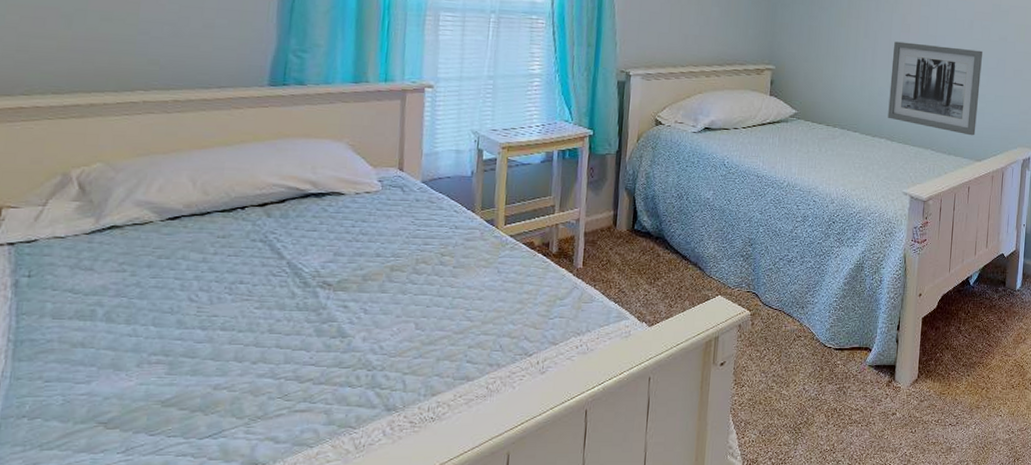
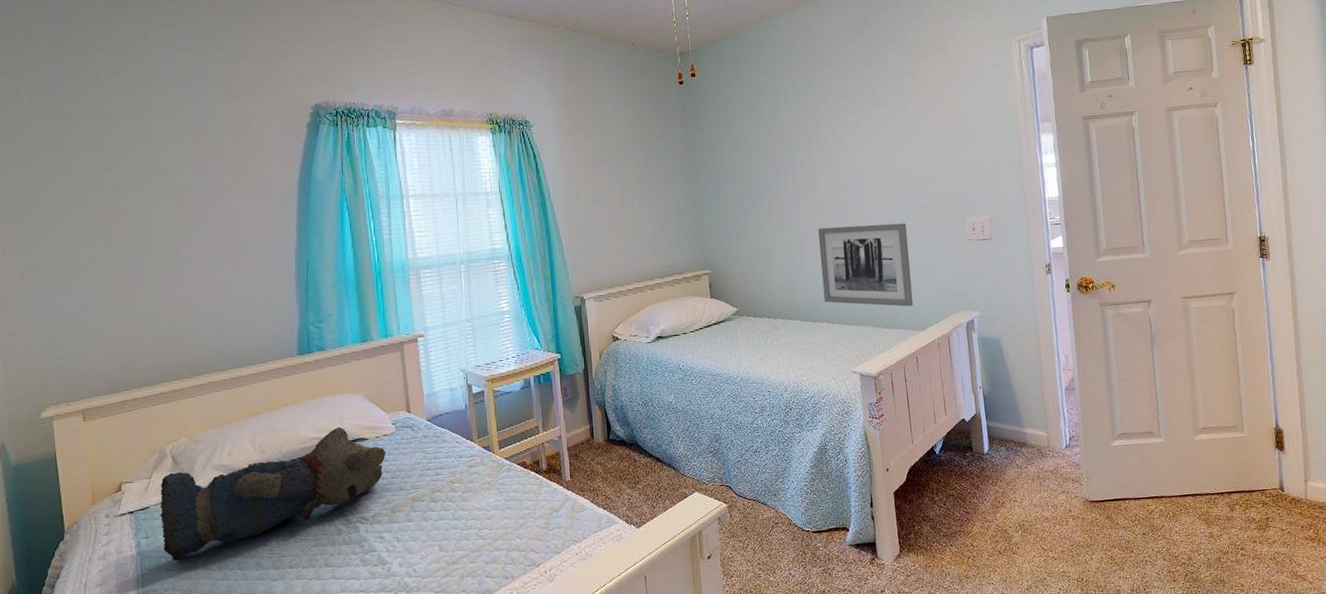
teddy bear: none [51,175,366,308] -> present [159,426,386,562]

